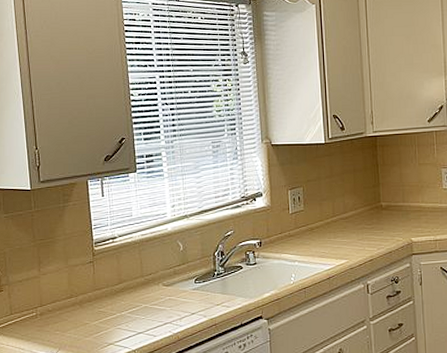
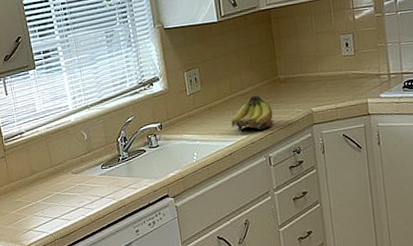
fruit: none [331,221,375,255] -> present [231,96,275,131]

